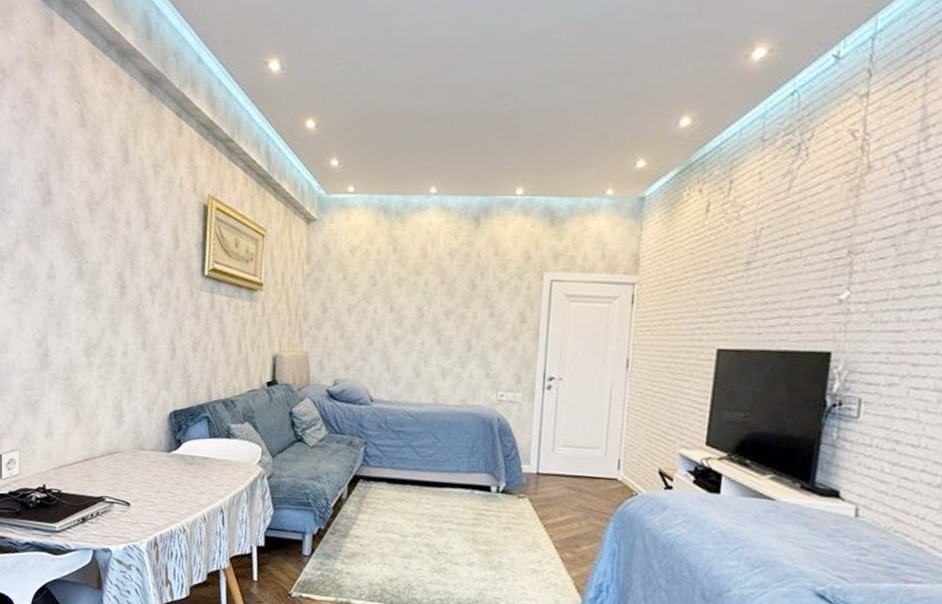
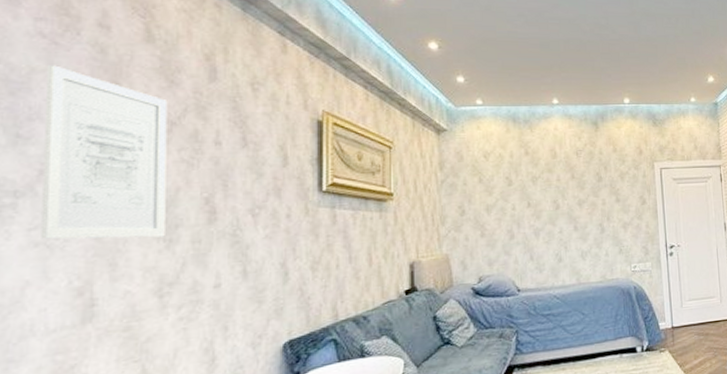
wall art: none [17,149,94,305] -> present [41,65,168,240]

